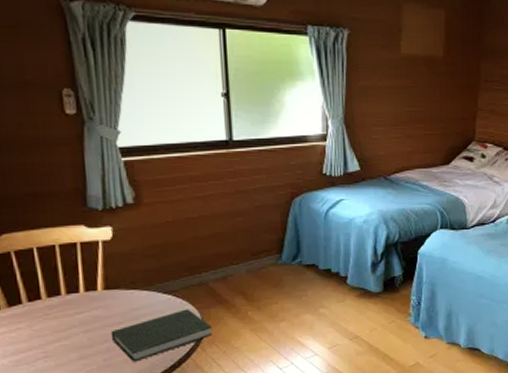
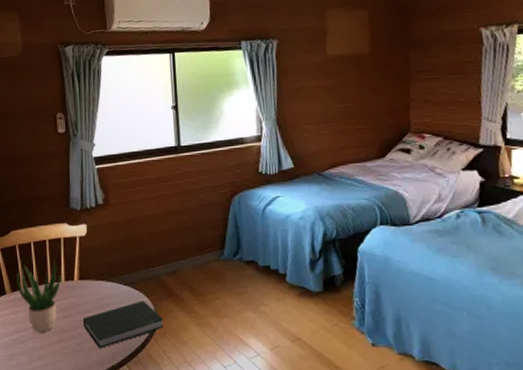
potted plant: none [14,264,83,351] -> present [16,257,63,333]

